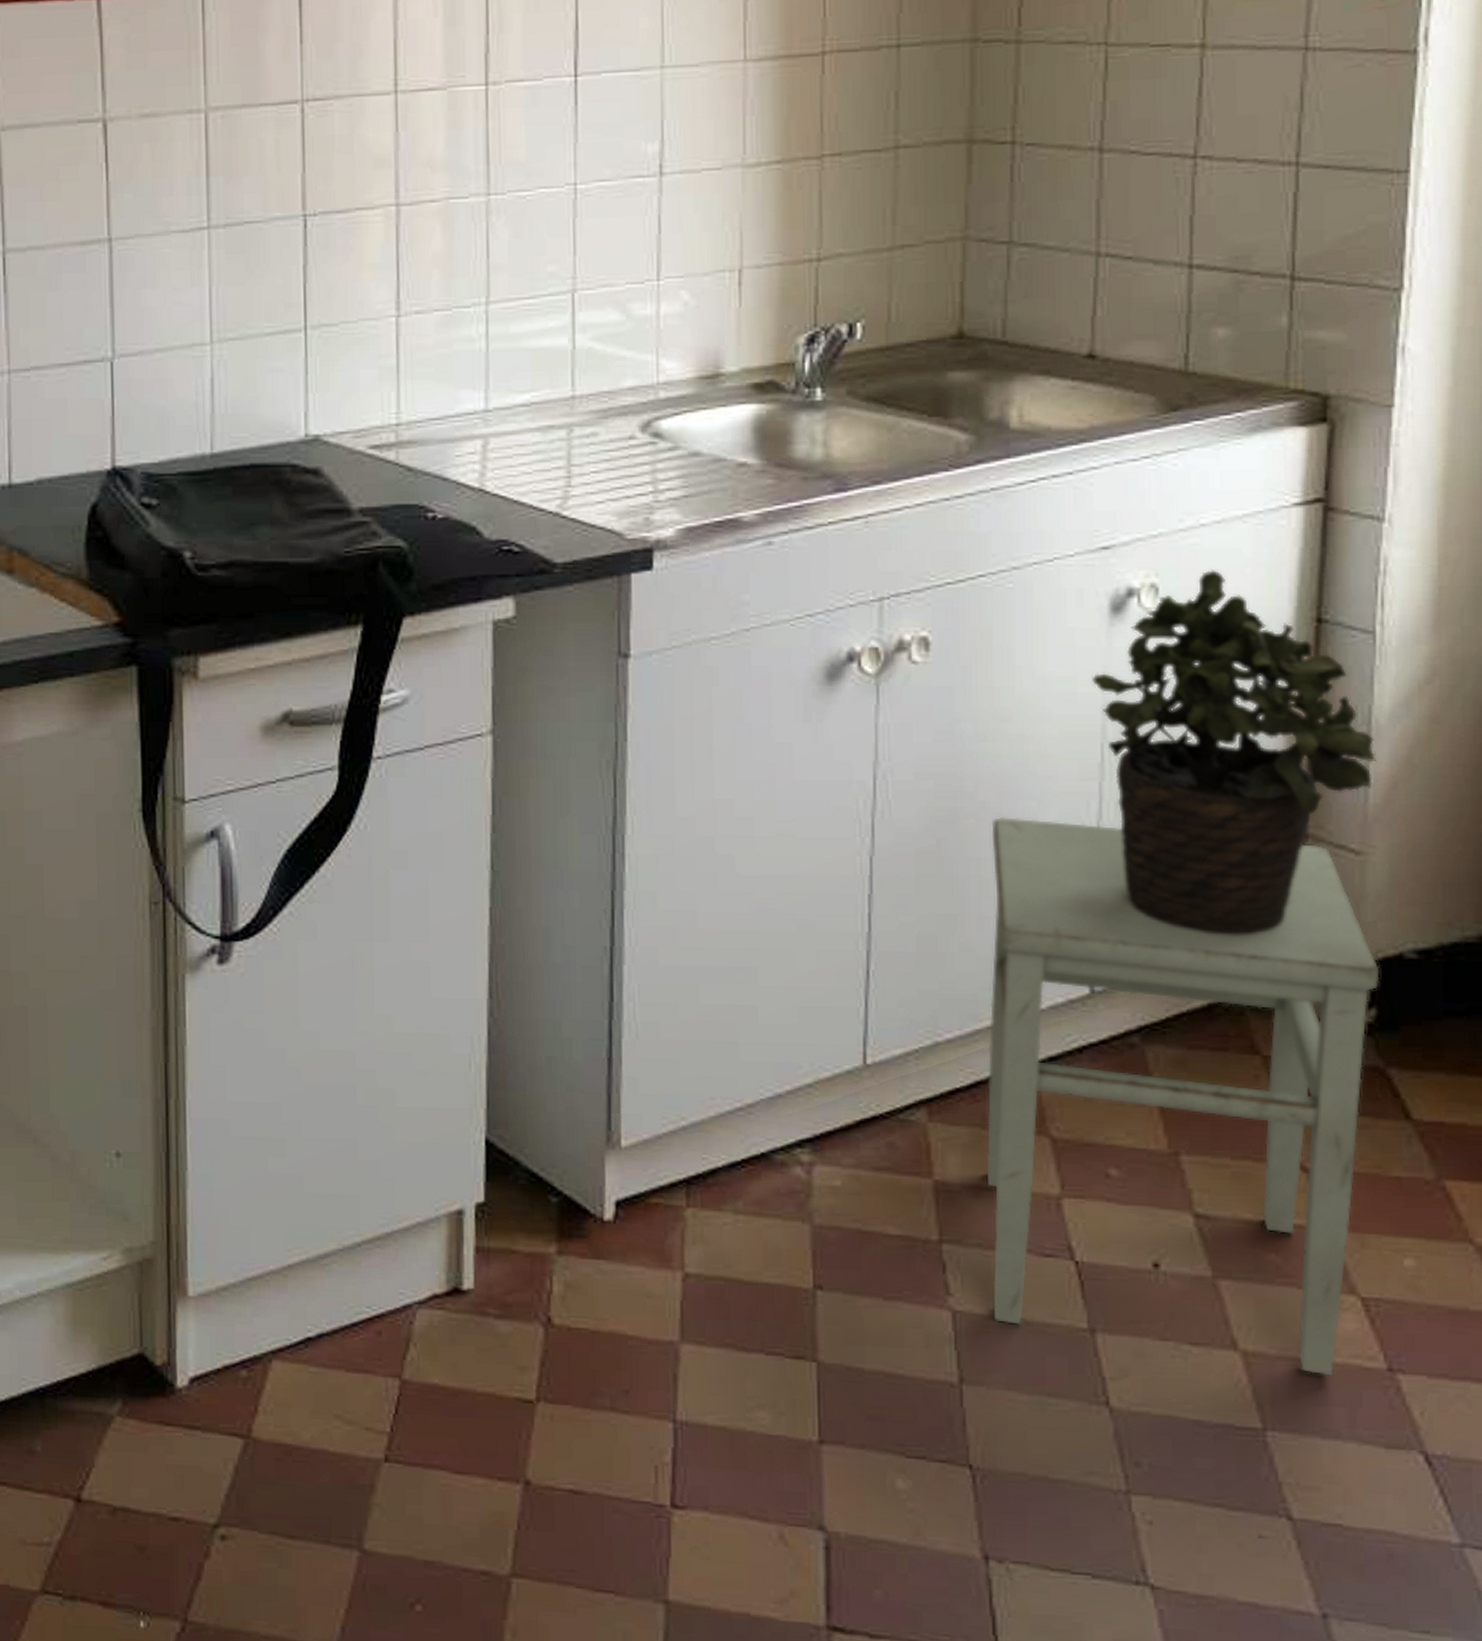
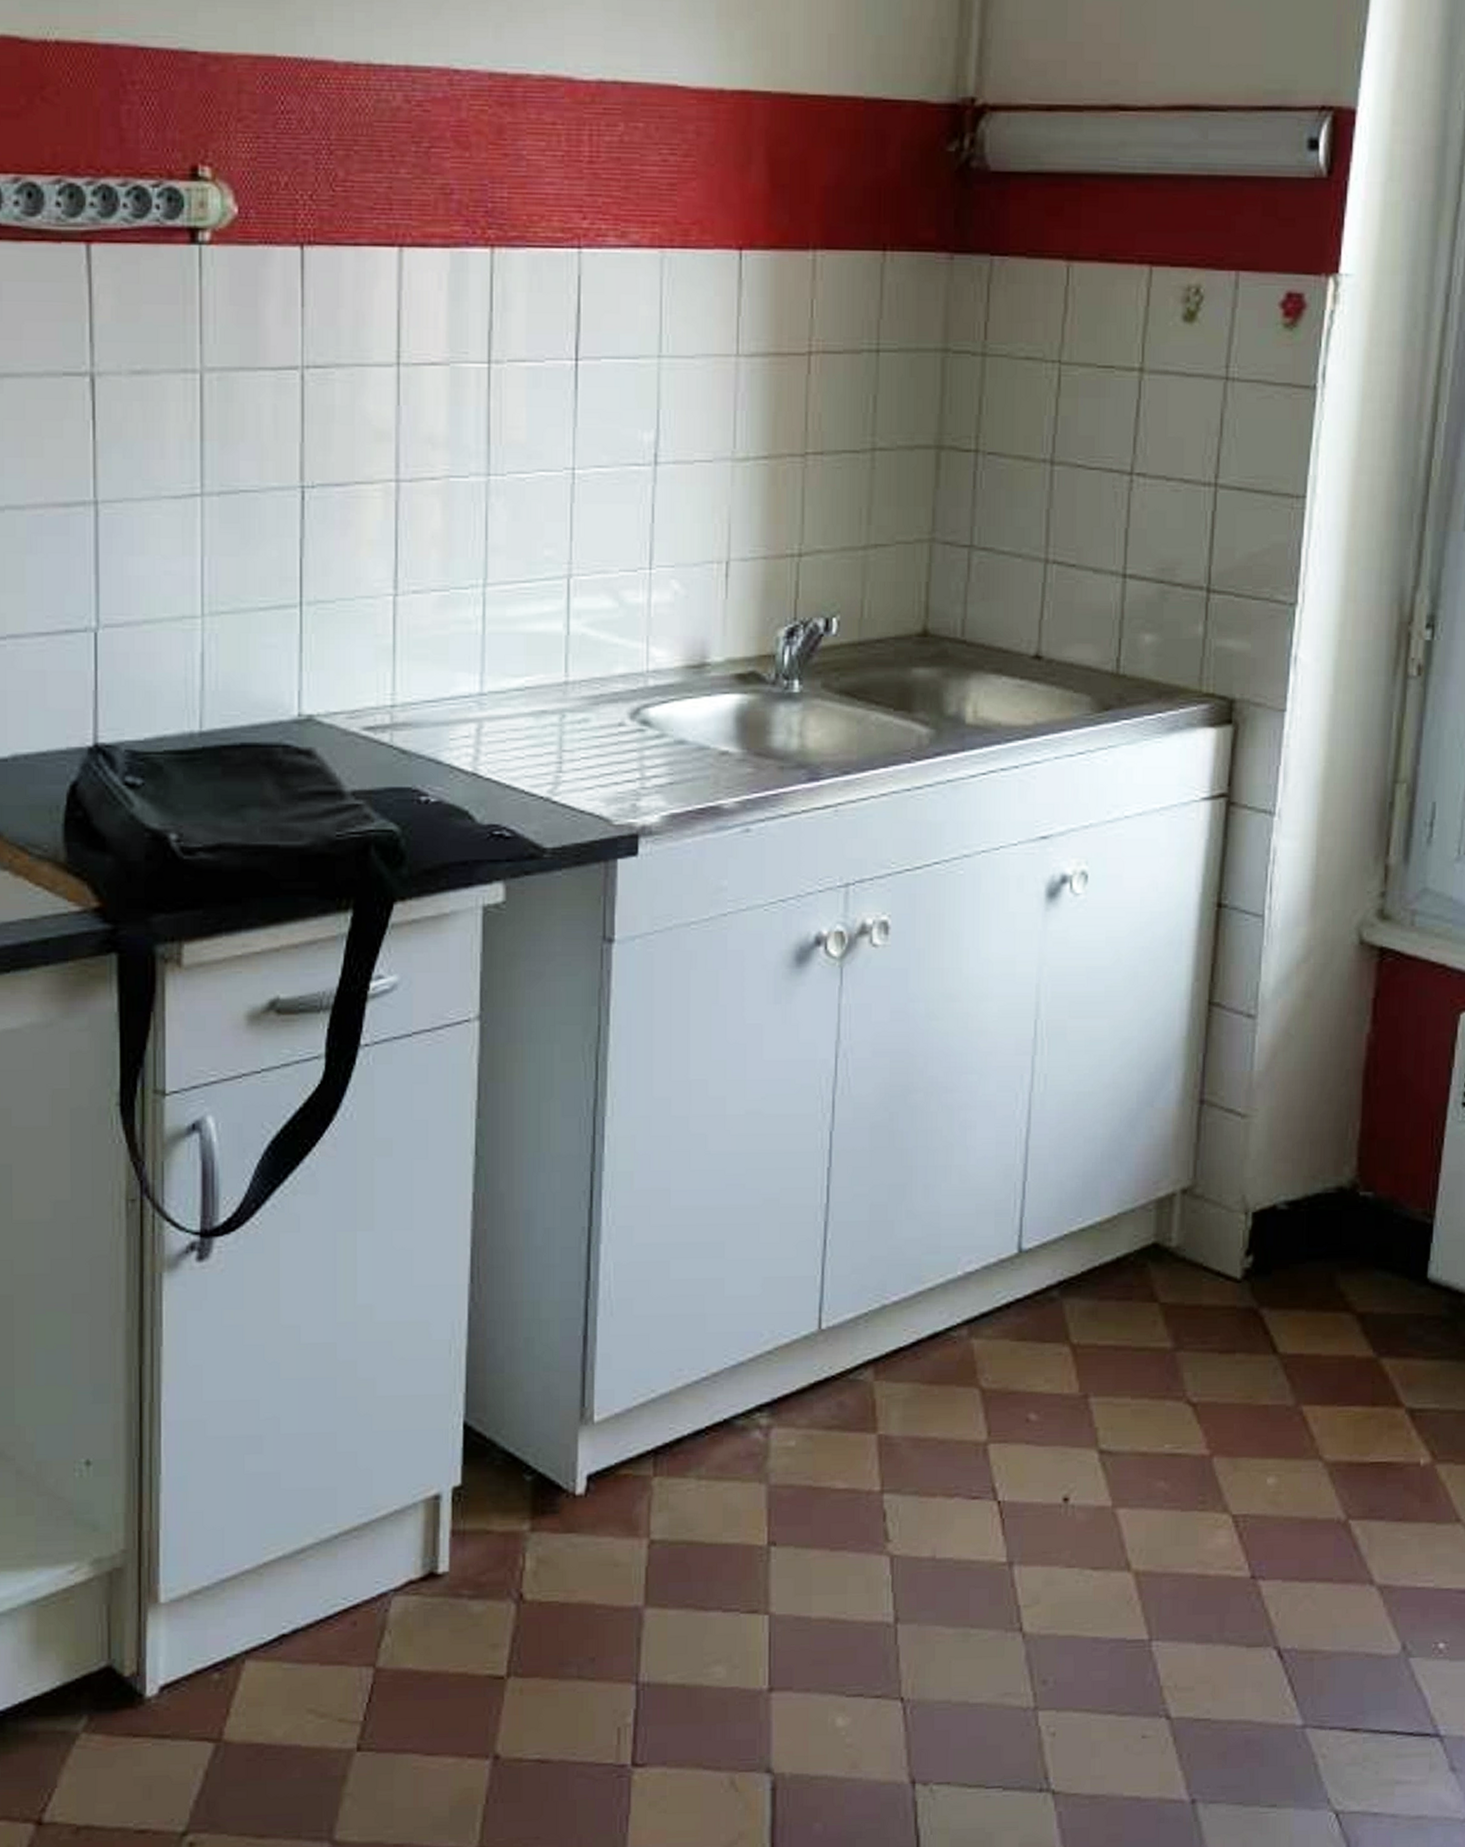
stool: present [986,817,1380,1376] -> none [924,1091,1257,1588]
potted plant: present [1092,569,1377,935] -> none [1029,857,1262,1194]

